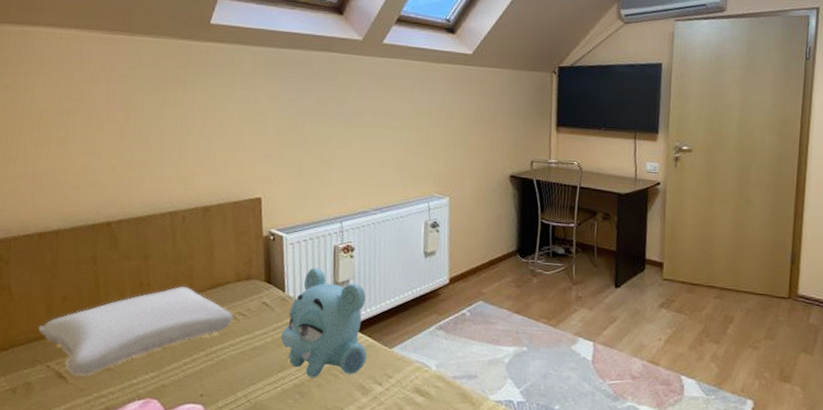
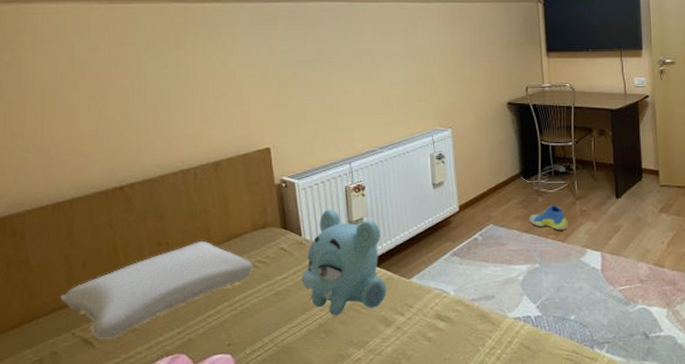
sneaker: none [521,287,562,316] -> present [529,205,568,231]

